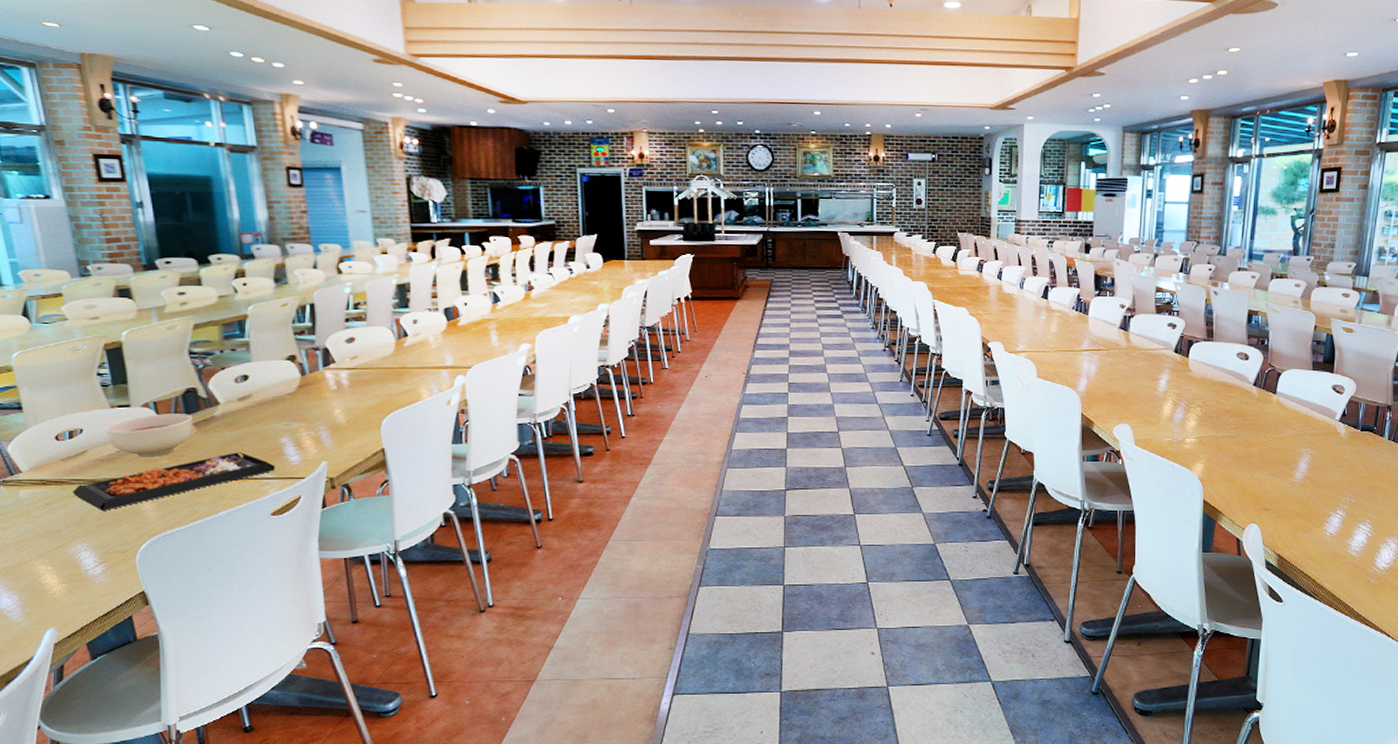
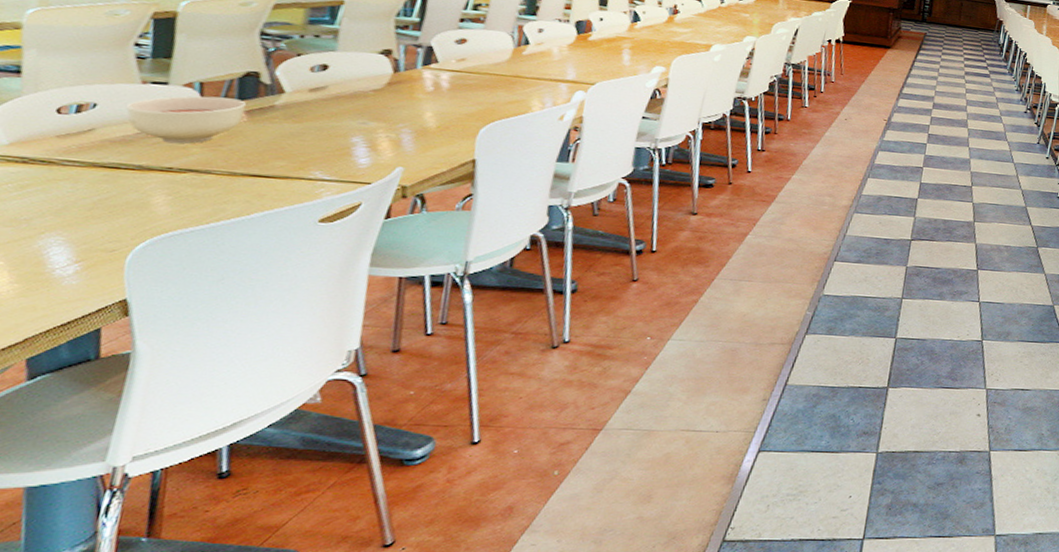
food tray: present [73,452,275,511] -> none [61,147,337,200]

